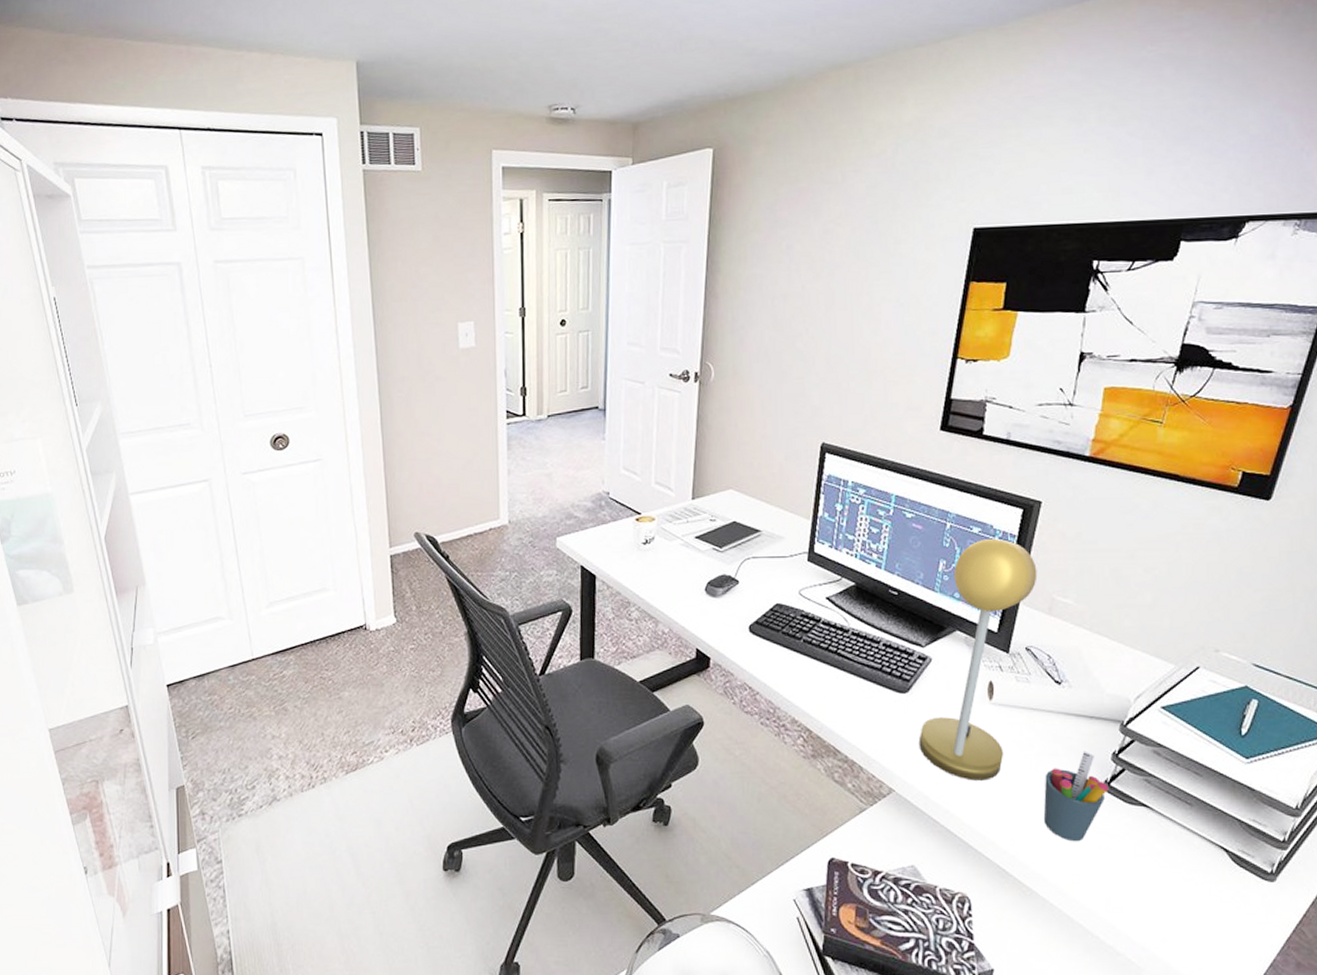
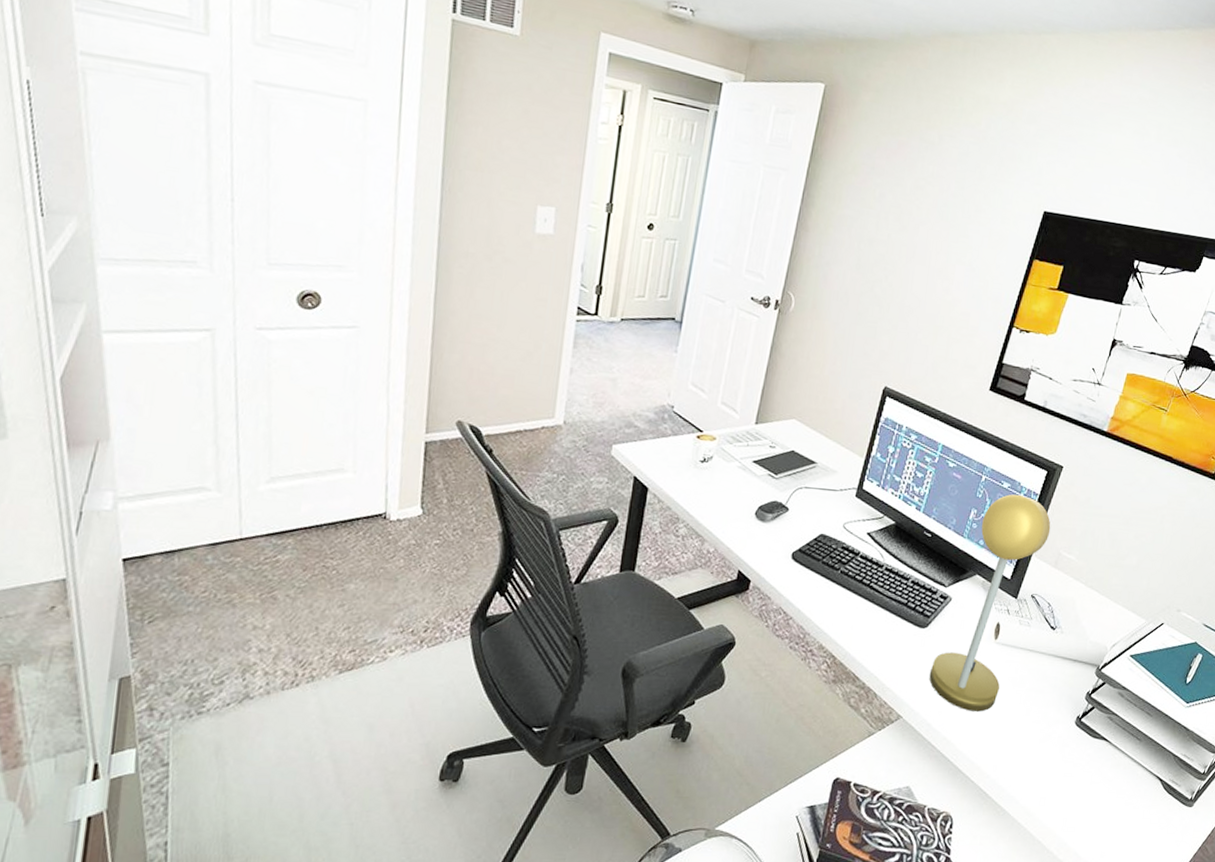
pen holder: present [1043,751,1109,842] -> none [1023,689,1080,769]

